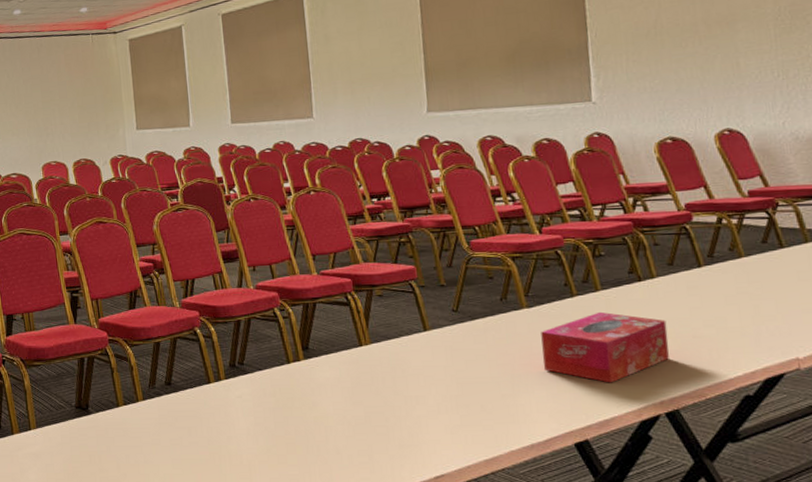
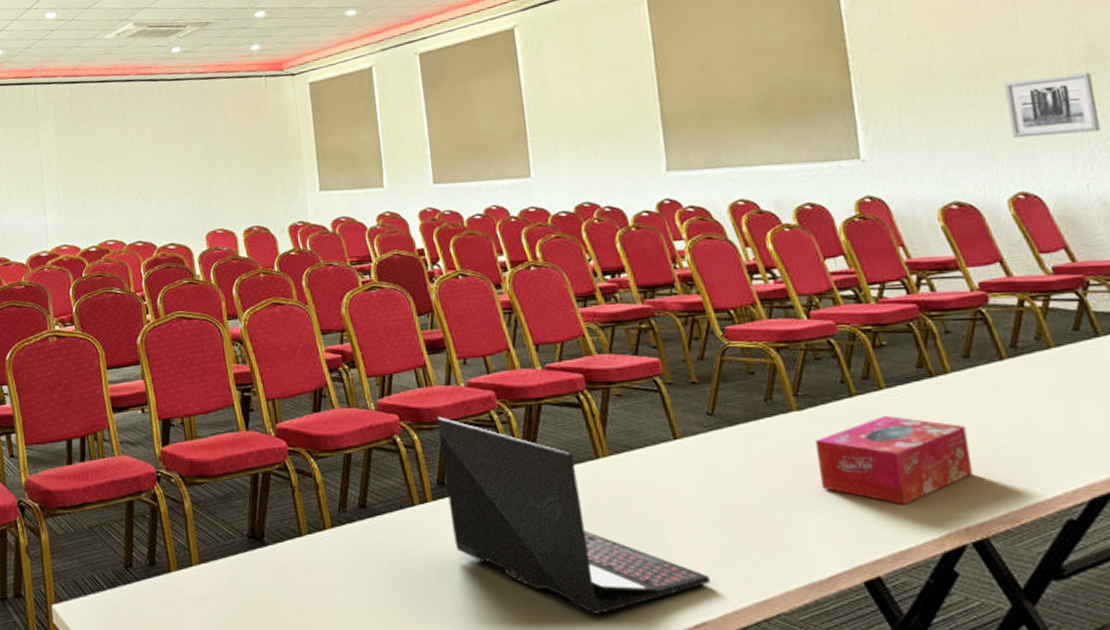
laptop: none [230,313,449,468] -> present [436,416,710,614]
wall art: none [718,27,798,84] -> present [1004,72,1101,139]

